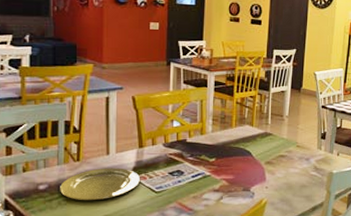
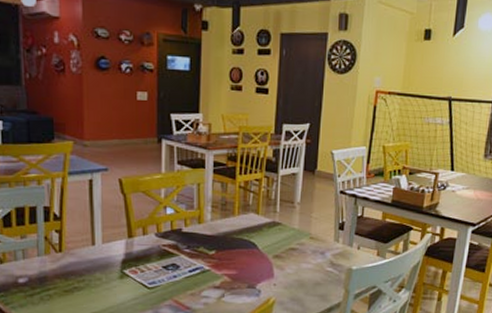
plate: present [60,168,140,201] -> none [41,260,130,297]

